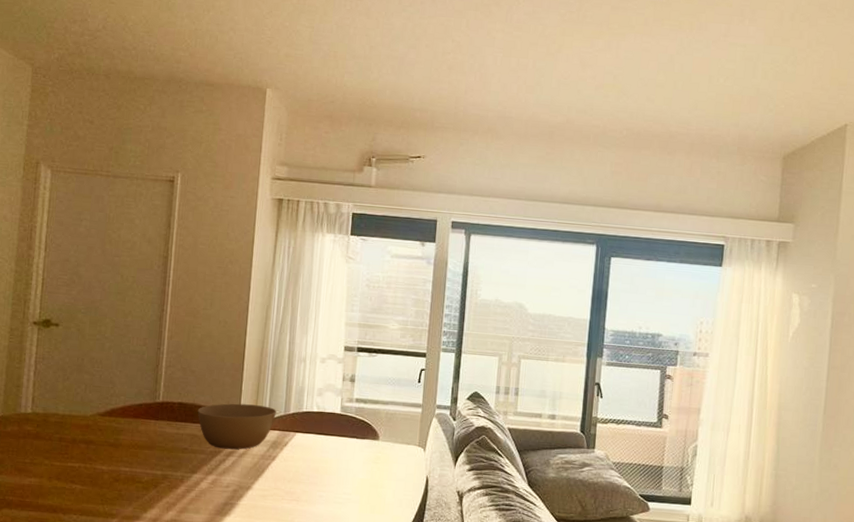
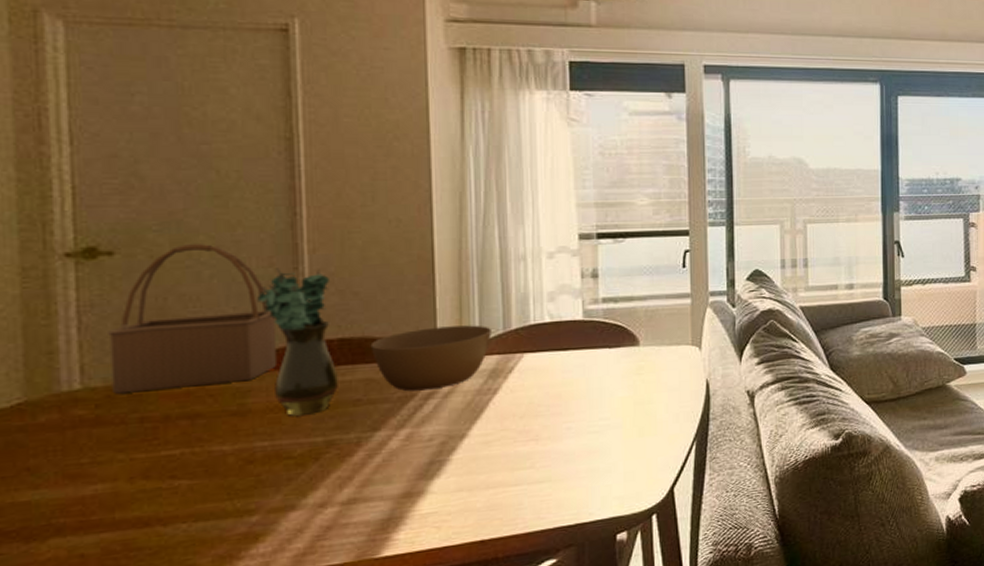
woven basket: none [47,324,143,424] -> present [106,244,278,394]
vase: none [134,347,178,454] -> present [257,268,340,416]

